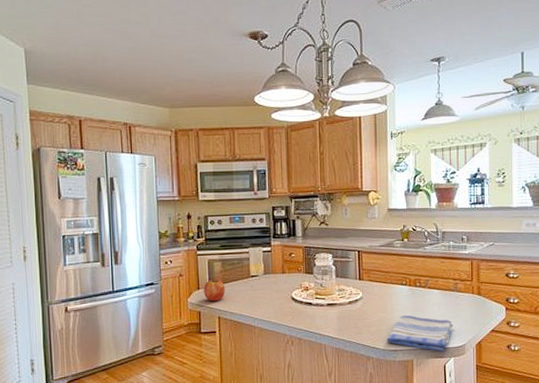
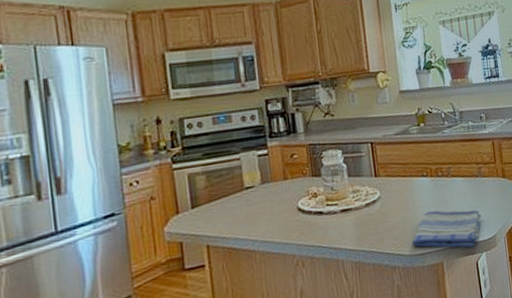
fruit: present [204,278,226,302] -> none [184,196,214,227]

